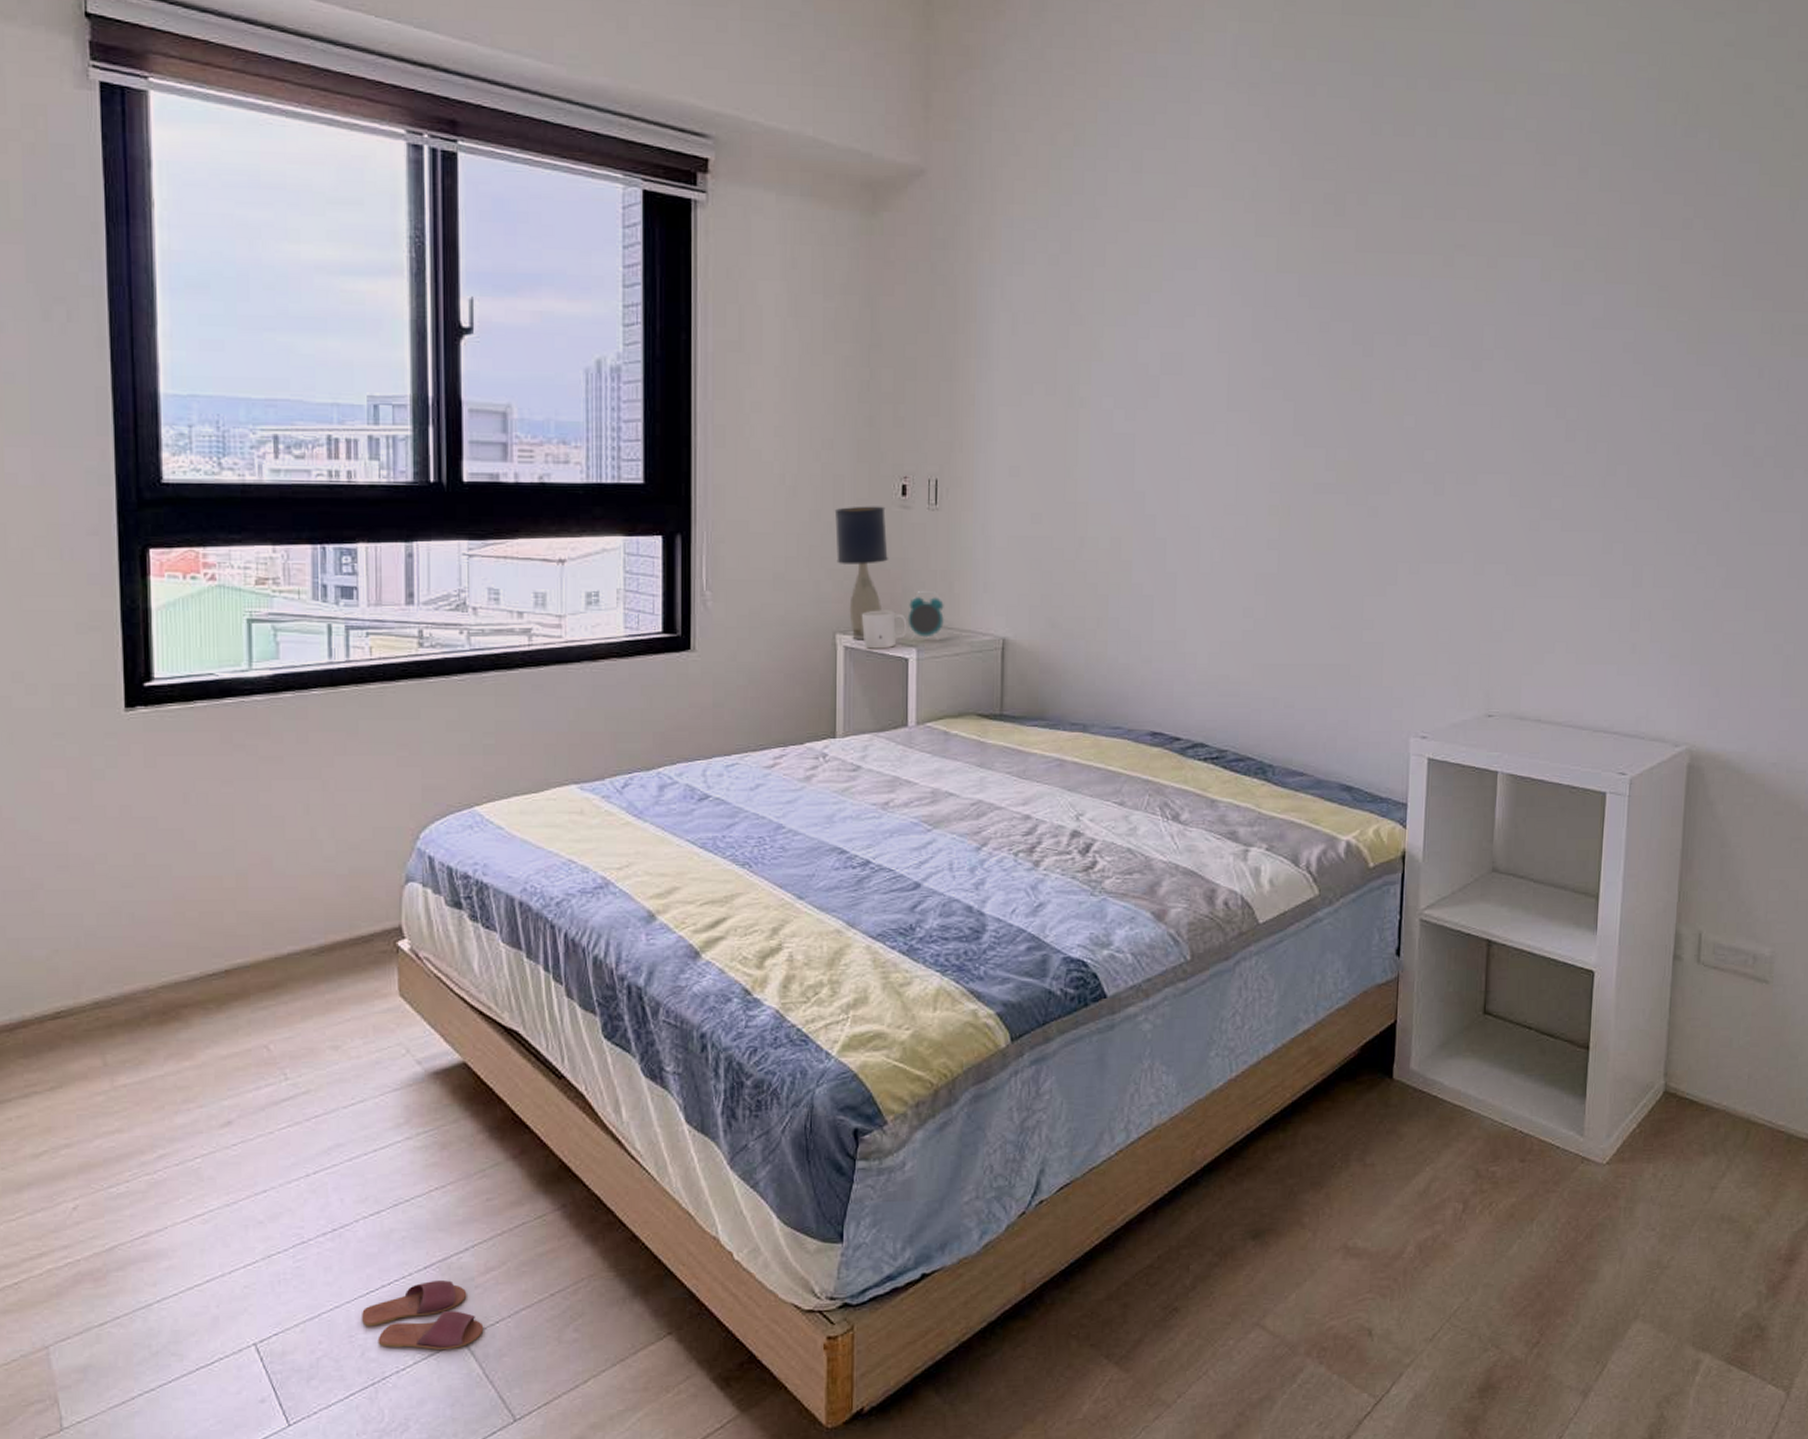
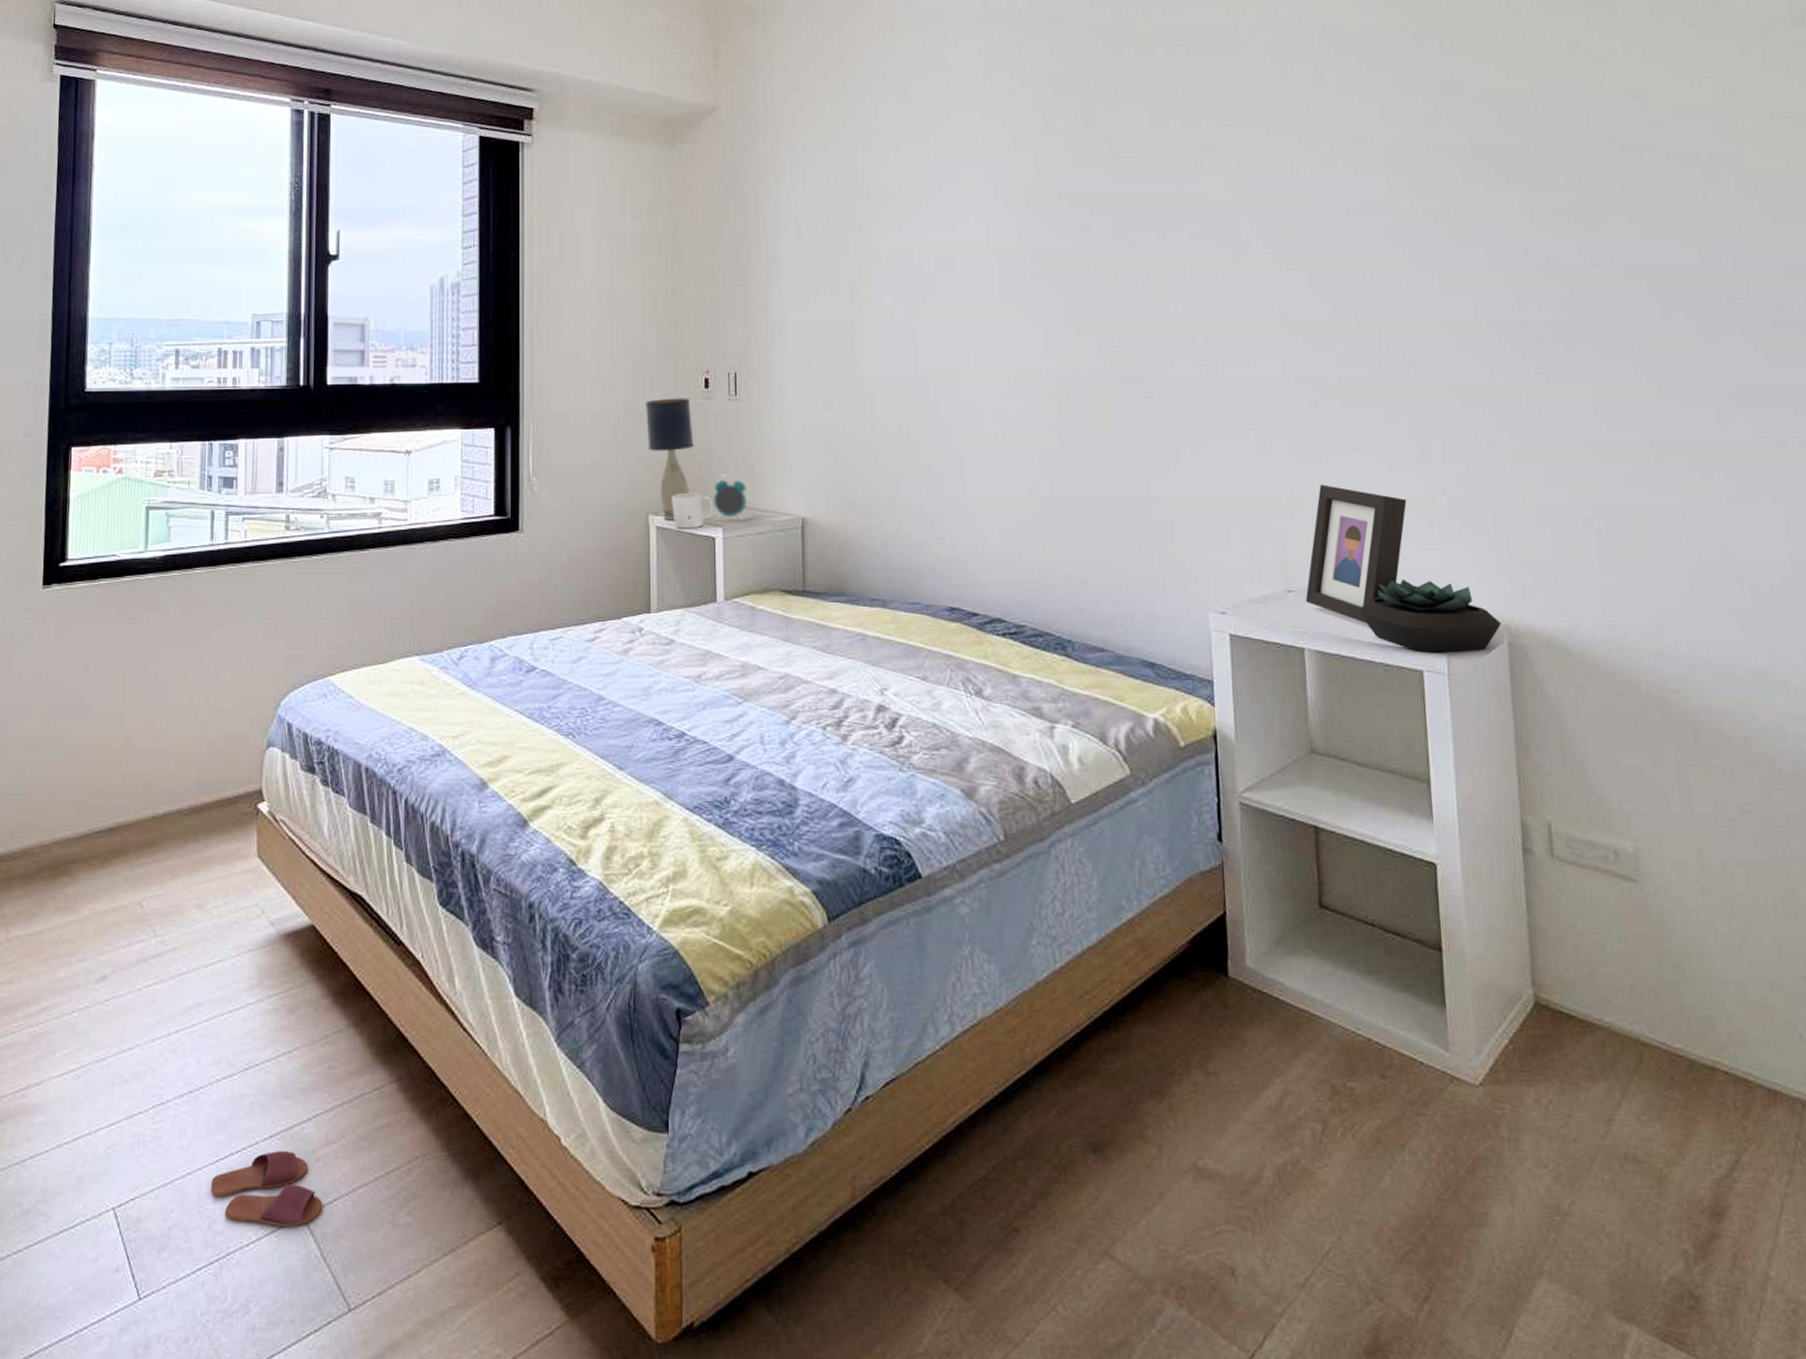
picture frame: none [1504,609,1613,747] -> present [1305,484,1407,623]
succulent plant: none [1552,704,1684,775] -> present [1357,580,1501,653]

